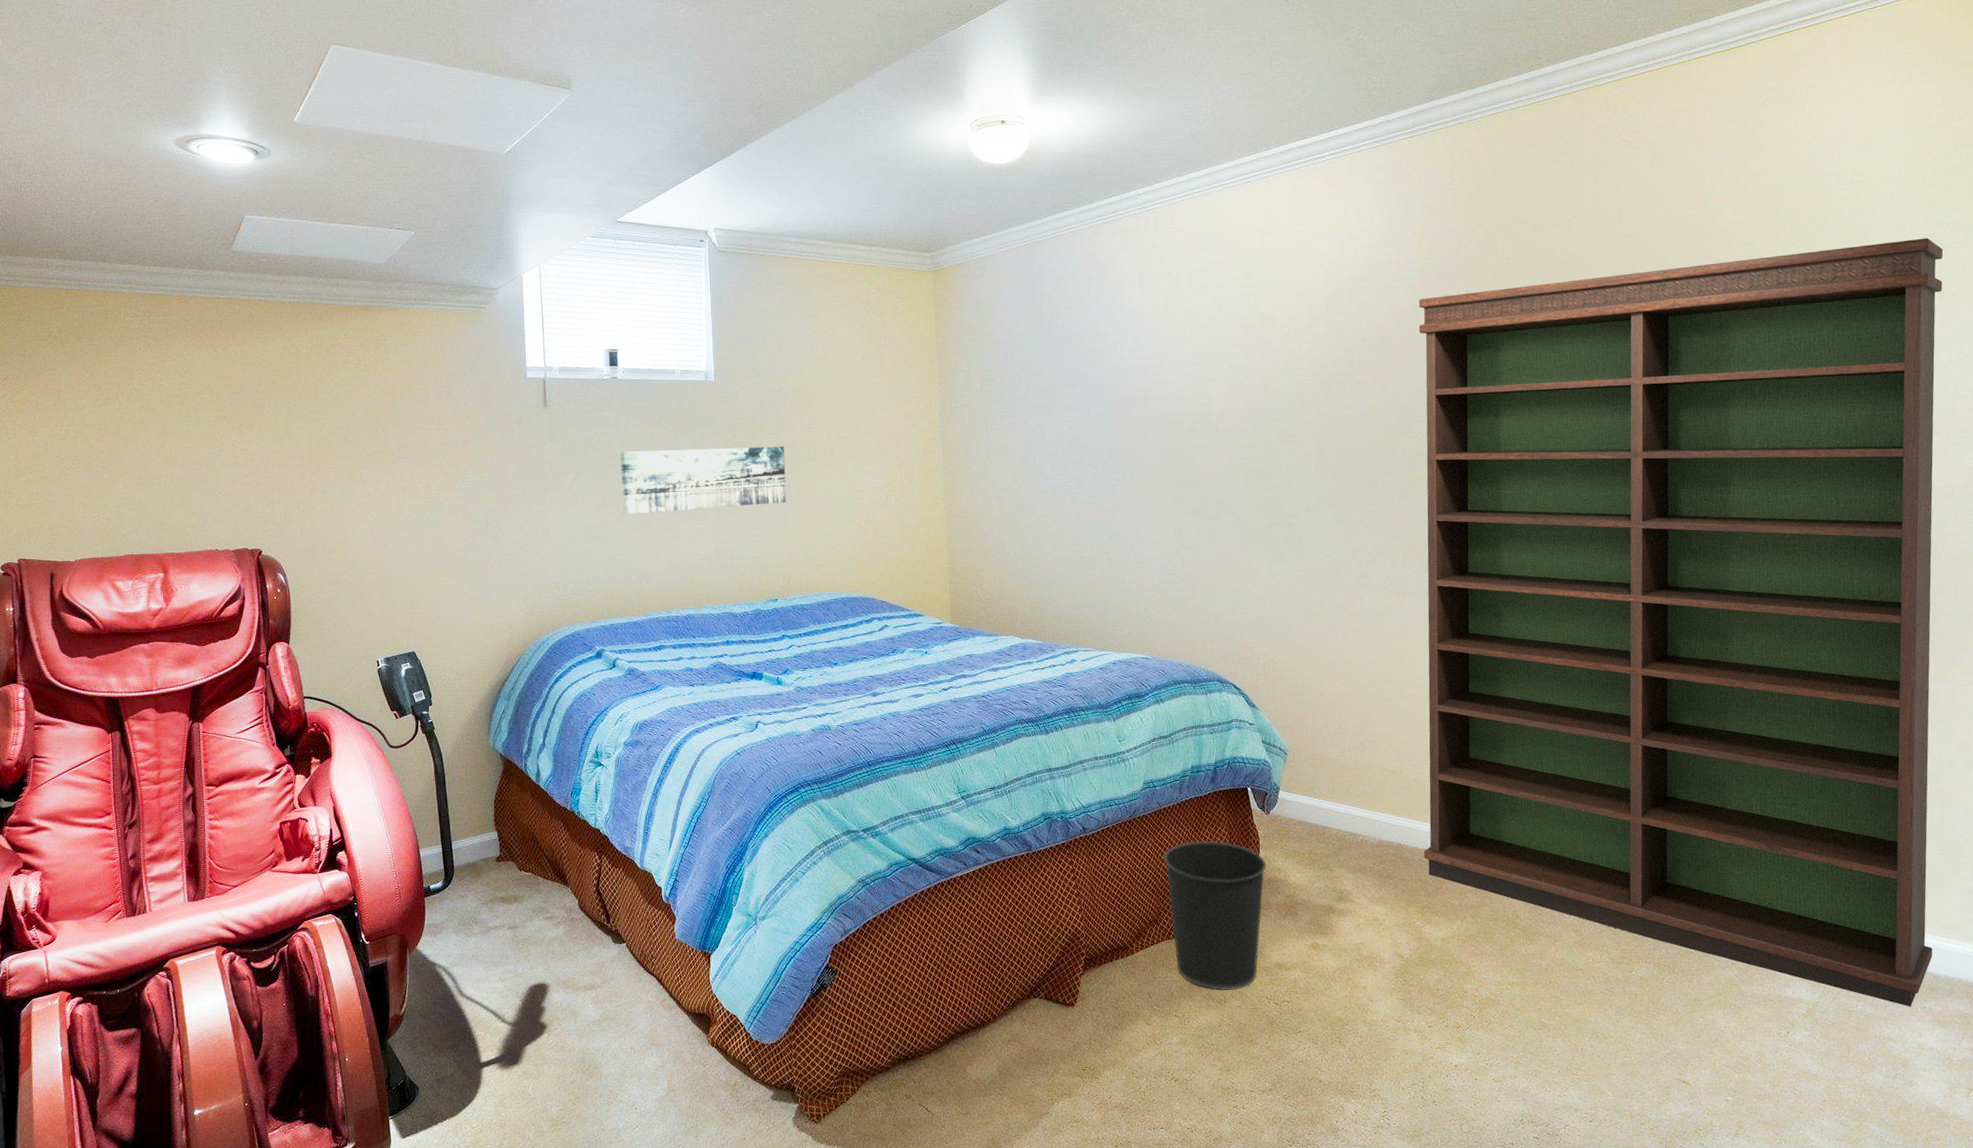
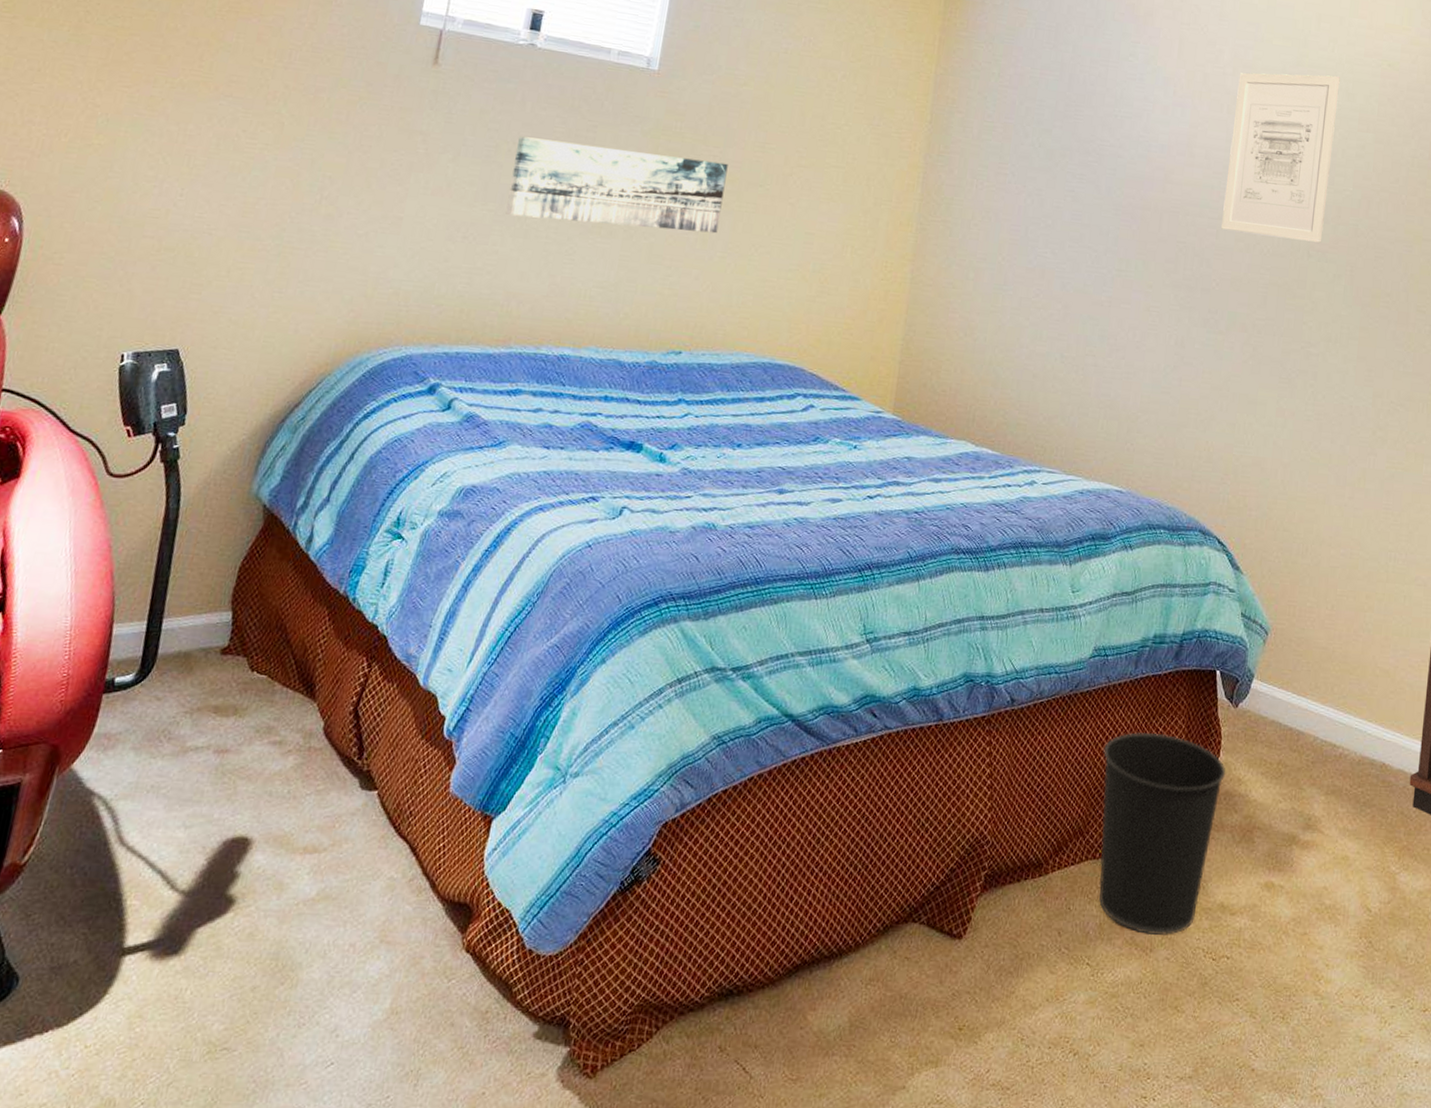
wall art: none [1197,281,1290,431] -> present [1221,73,1340,243]

